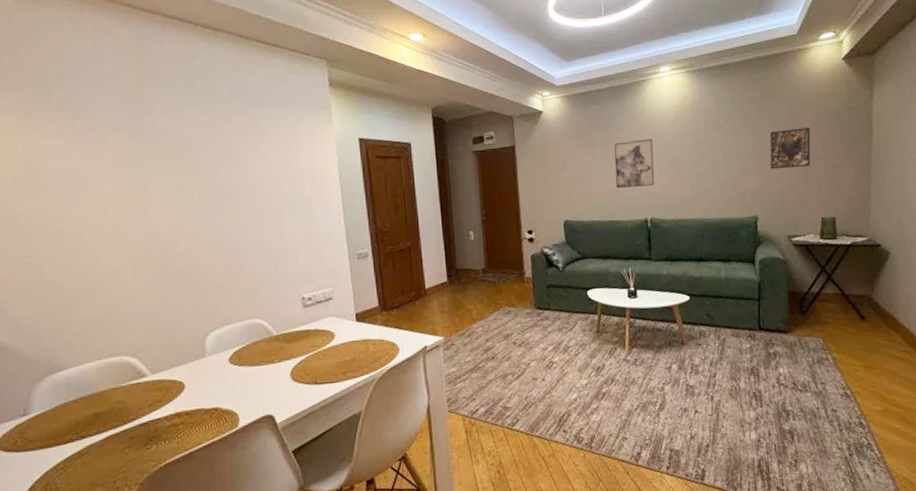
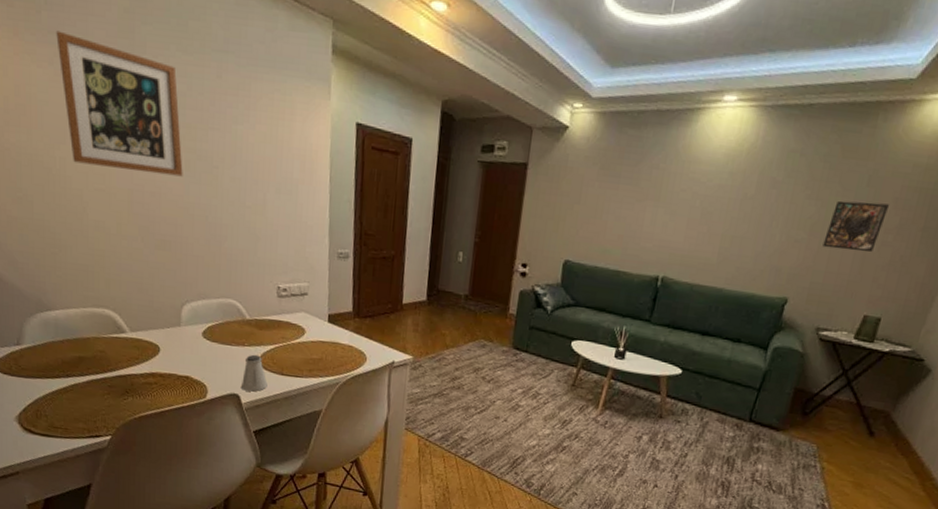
wall art: none [67,106,199,219] -> present [56,30,183,177]
saltshaker: none [274,369,302,410] -> present [240,354,268,392]
wall art: present [614,138,655,188] -> none [633,181,691,240]

